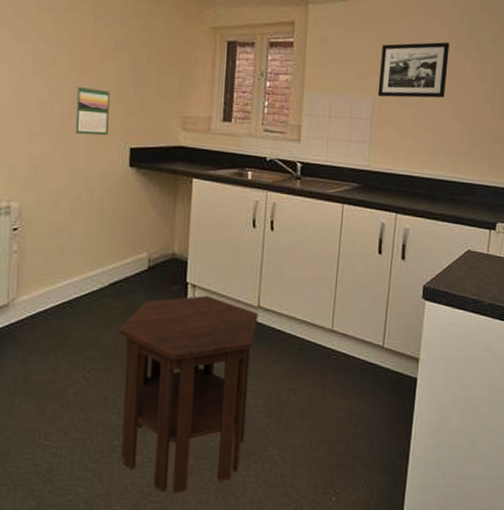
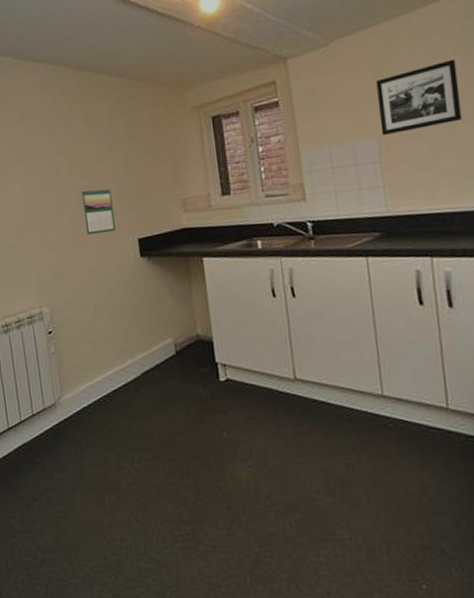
side table: present [119,296,258,494] -> none [159,374,308,584]

